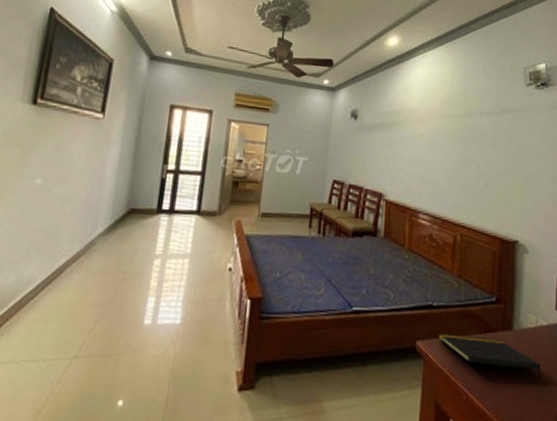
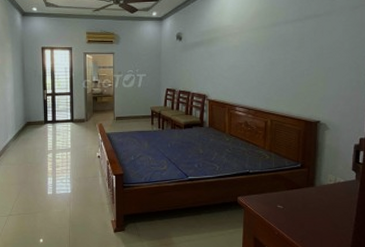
notepad: present [438,334,541,379] -> none [255,191,338,220]

